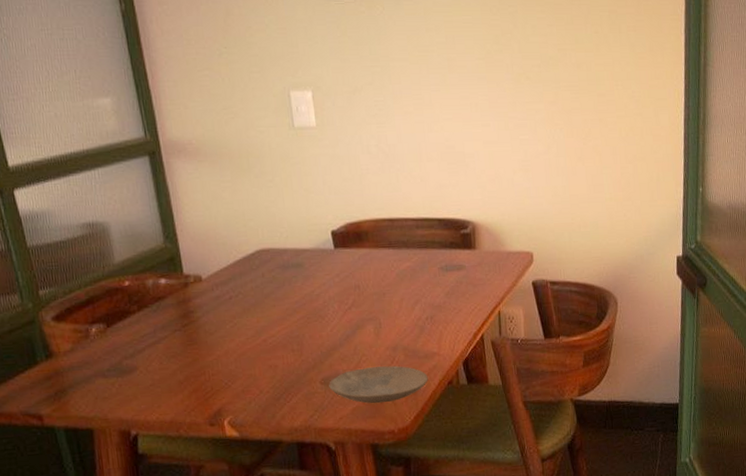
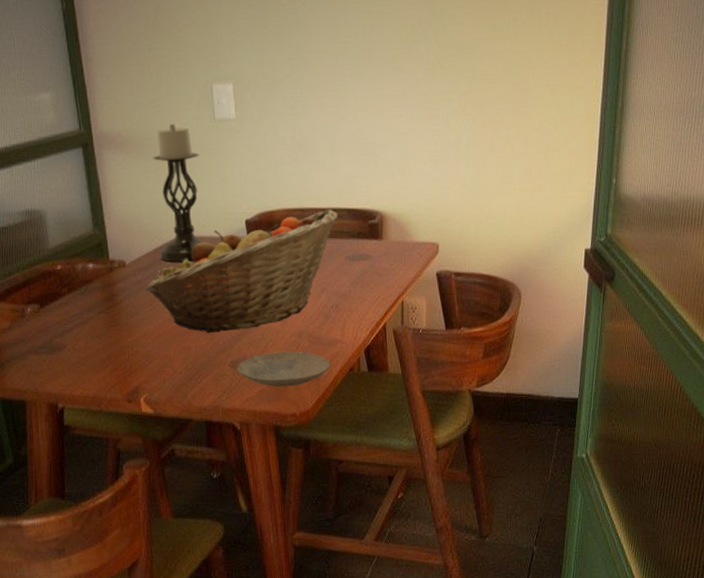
fruit basket: none [225,219,429,350] -> present [146,209,339,334]
candle holder: none [227,131,290,276] -> present [152,123,206,262]

